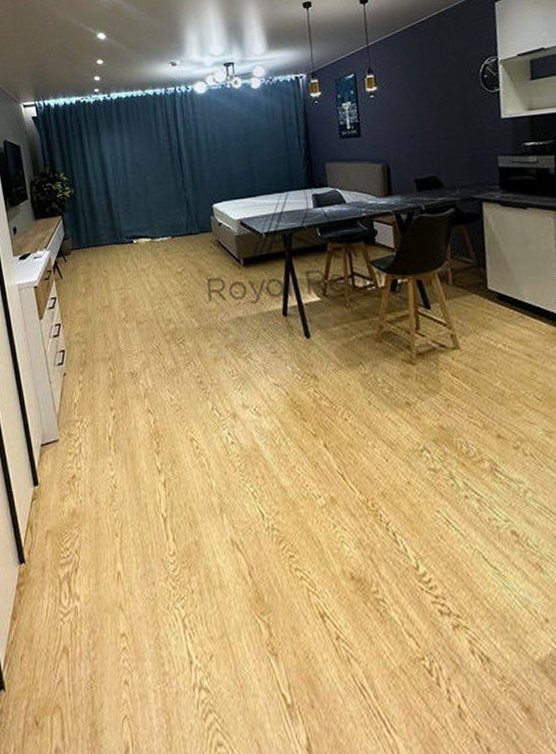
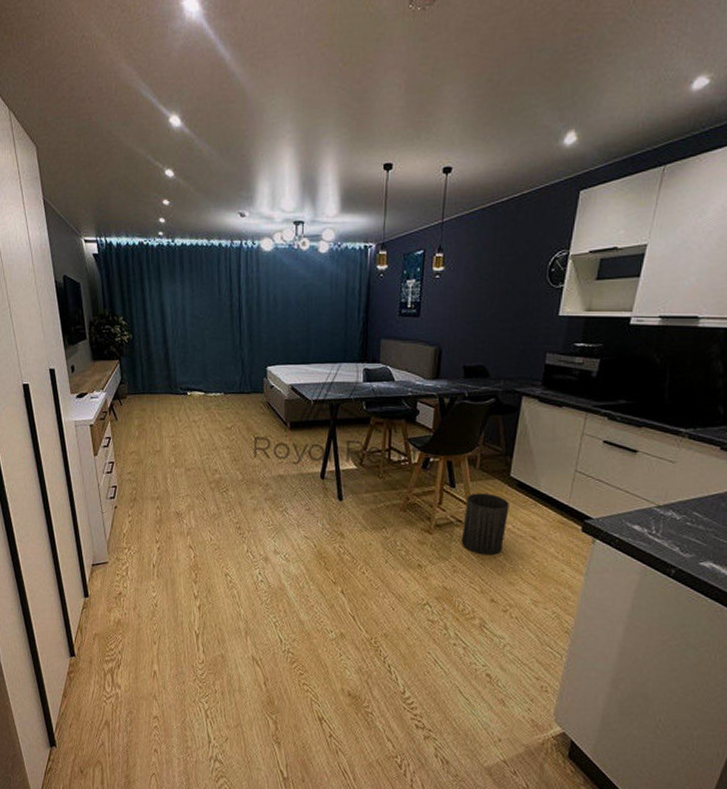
trash can: none [445,311,497,383] -> present [461,493,509,555]

